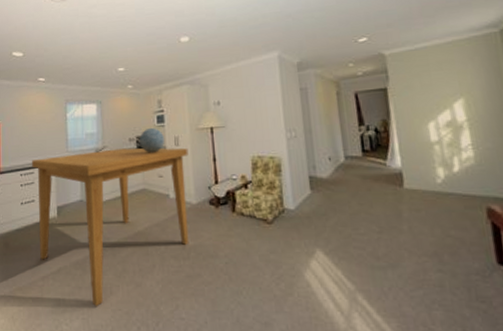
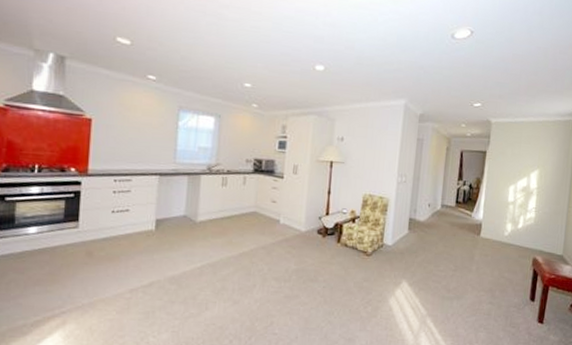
dining table: present [31,147,189,307] -> none [129,165,305,321]
decorative globe: present [139,127,164,153] -> none [256,151,283,178]

